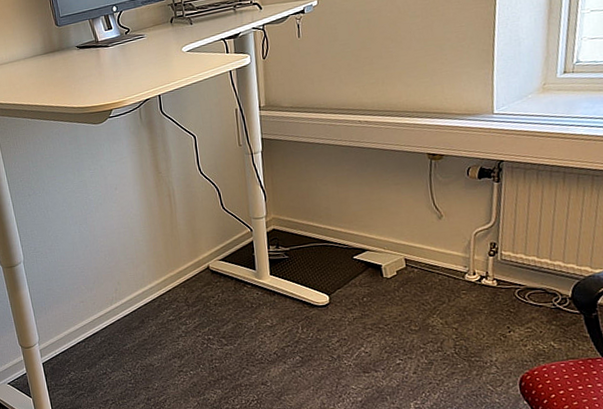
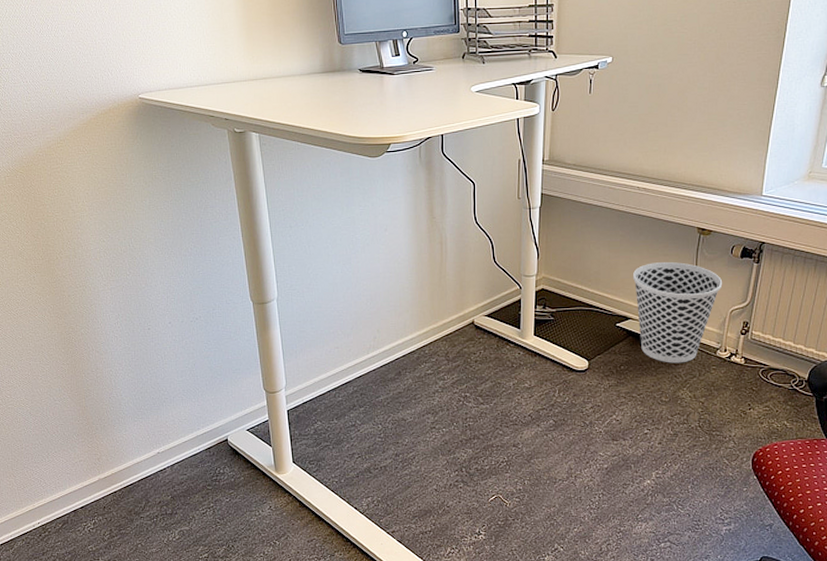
wastebasket: none [365,190,462,291] -> present [633,262,723,363]

